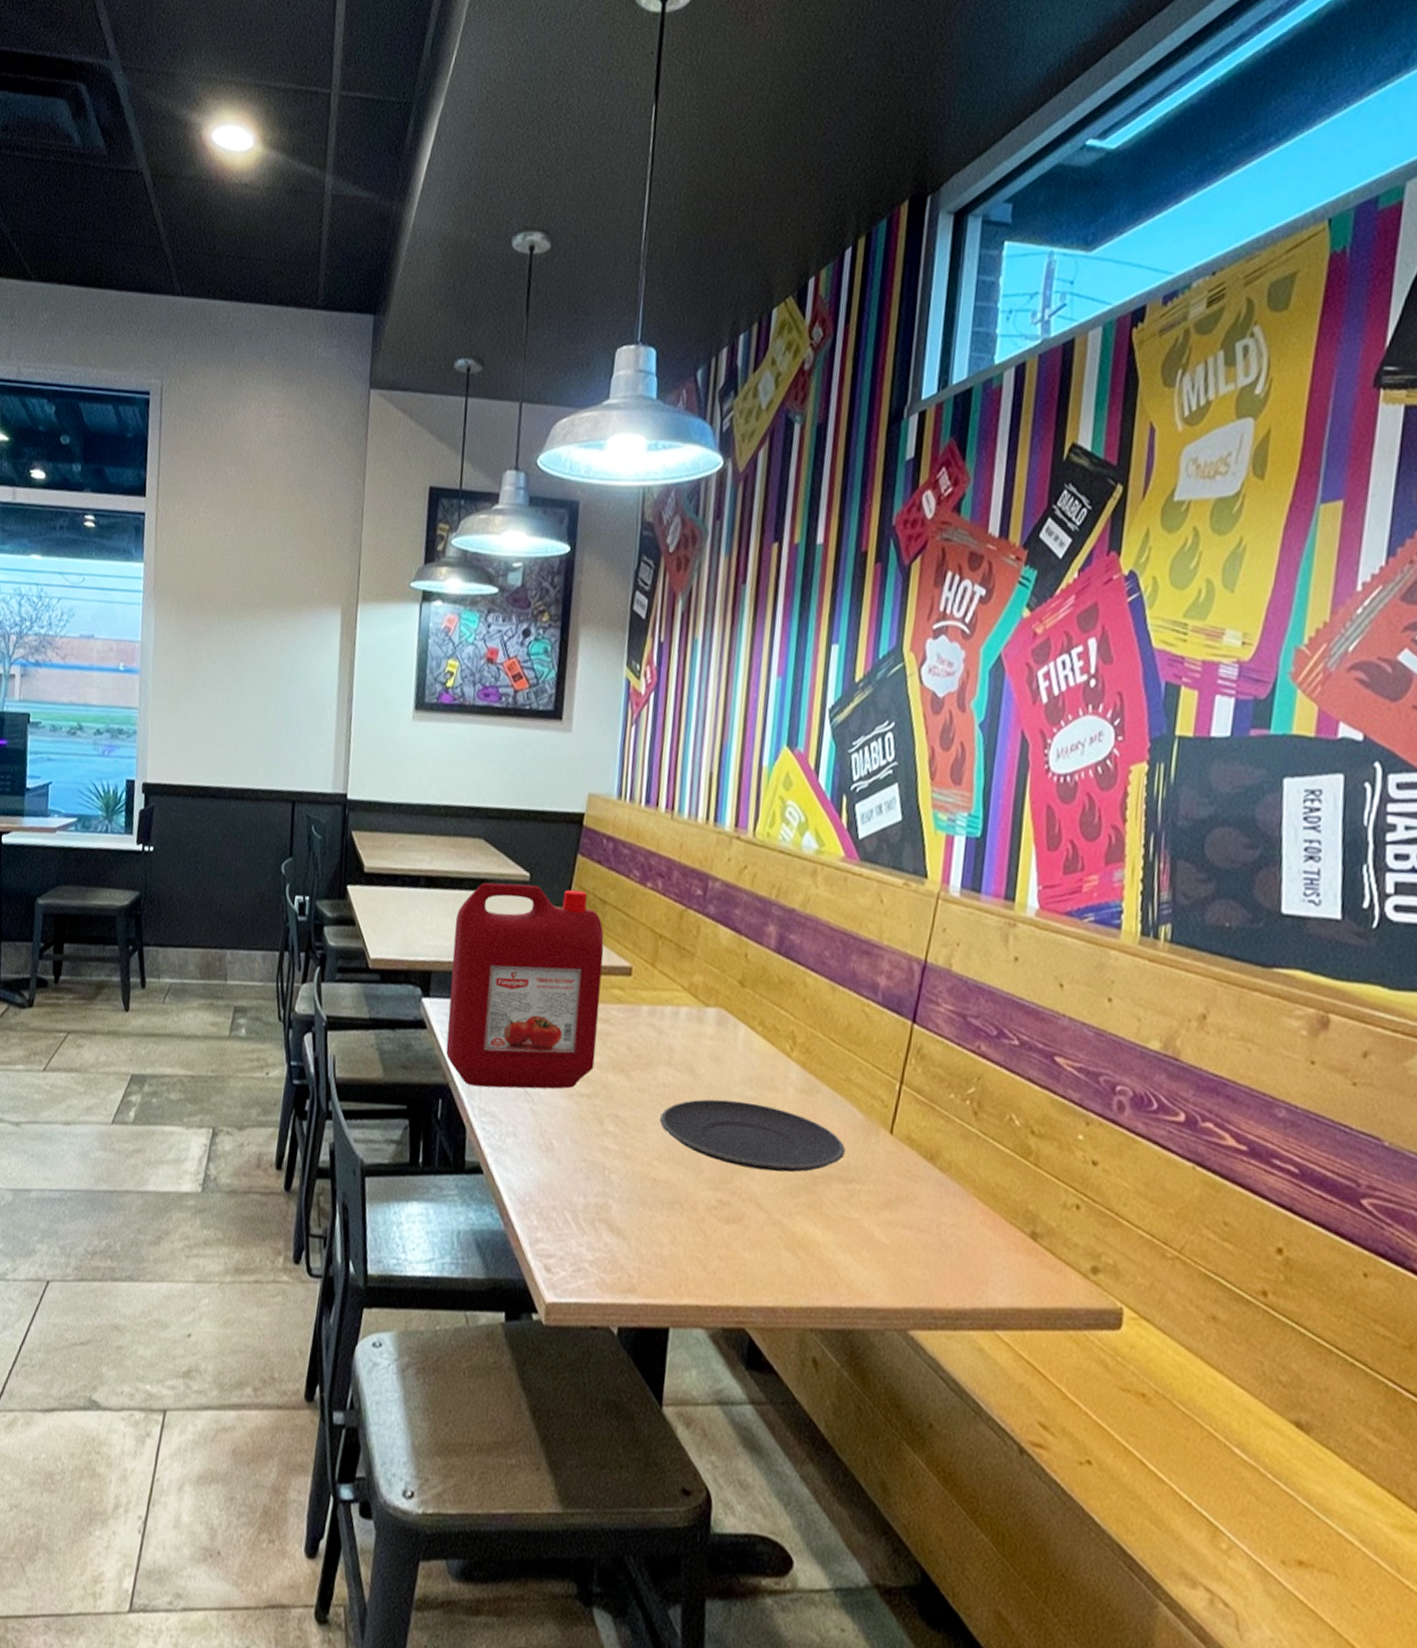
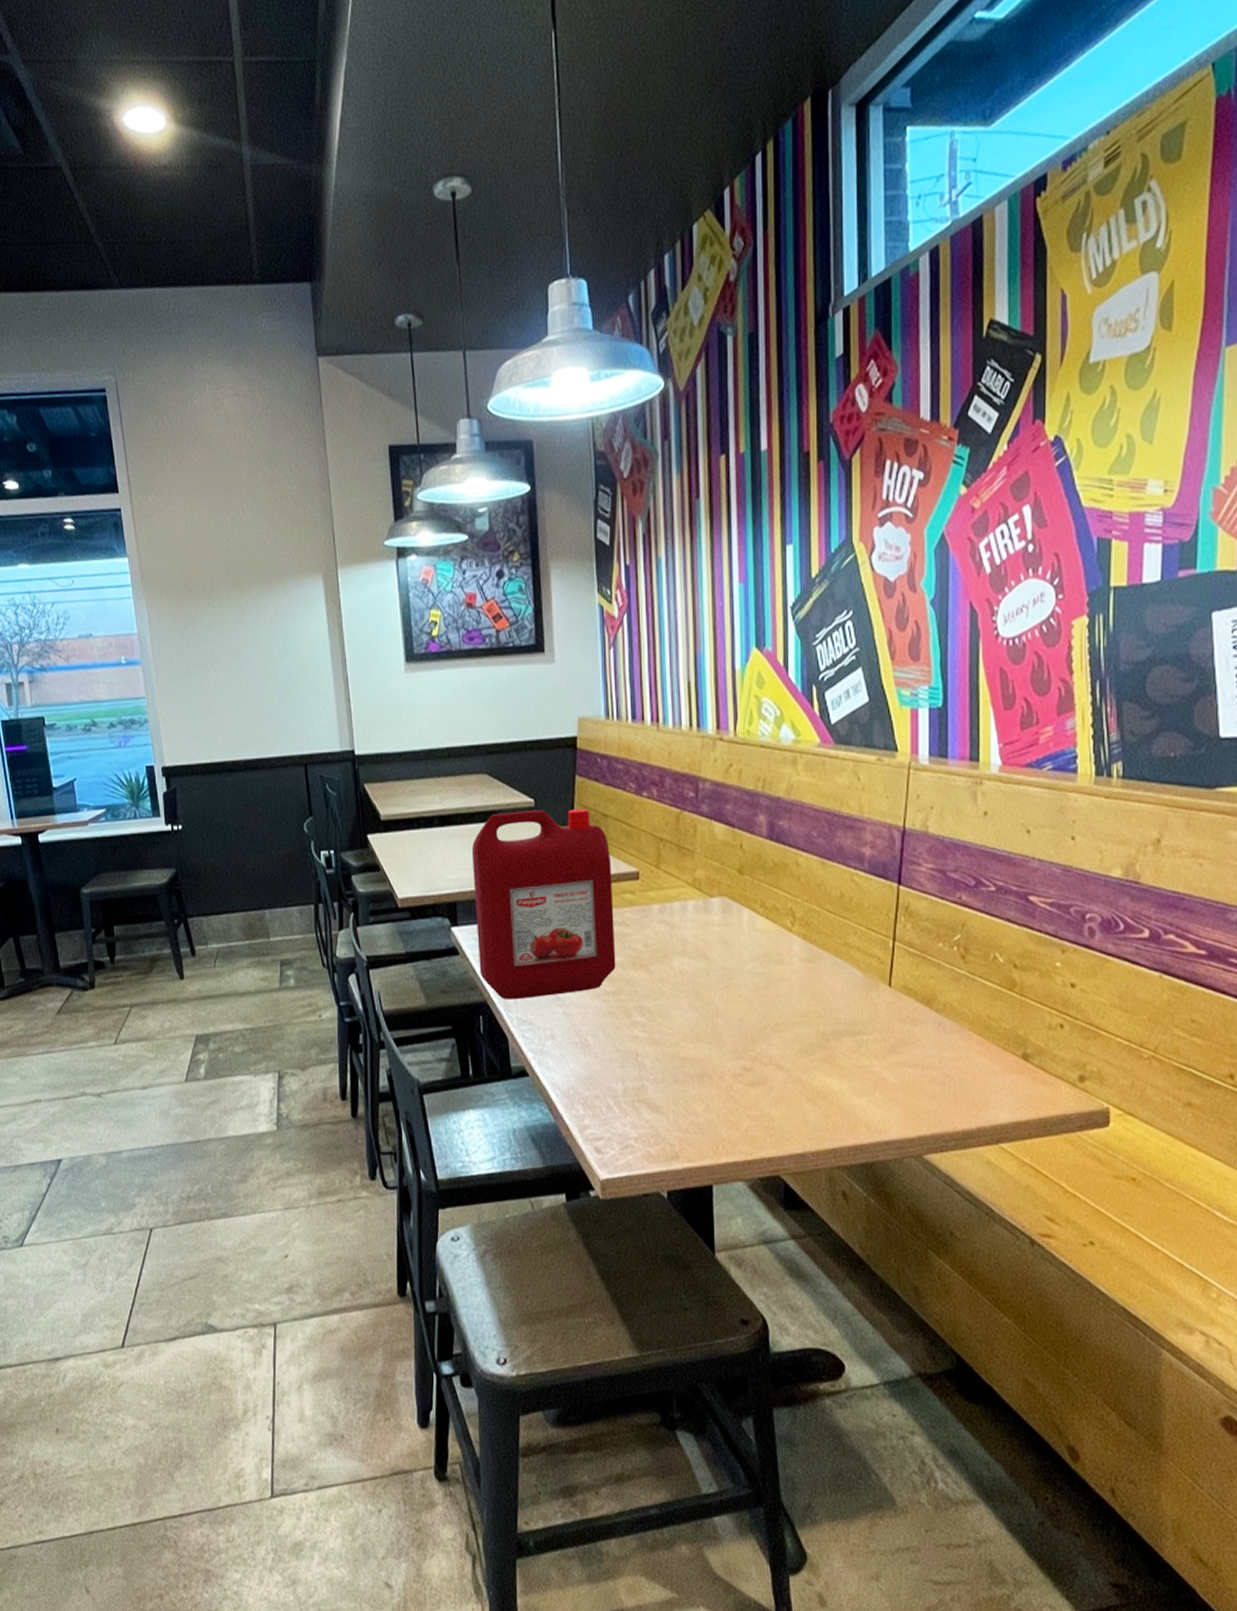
plate: present [660,1099,846,1172] -> none [682,977,851,1035]

